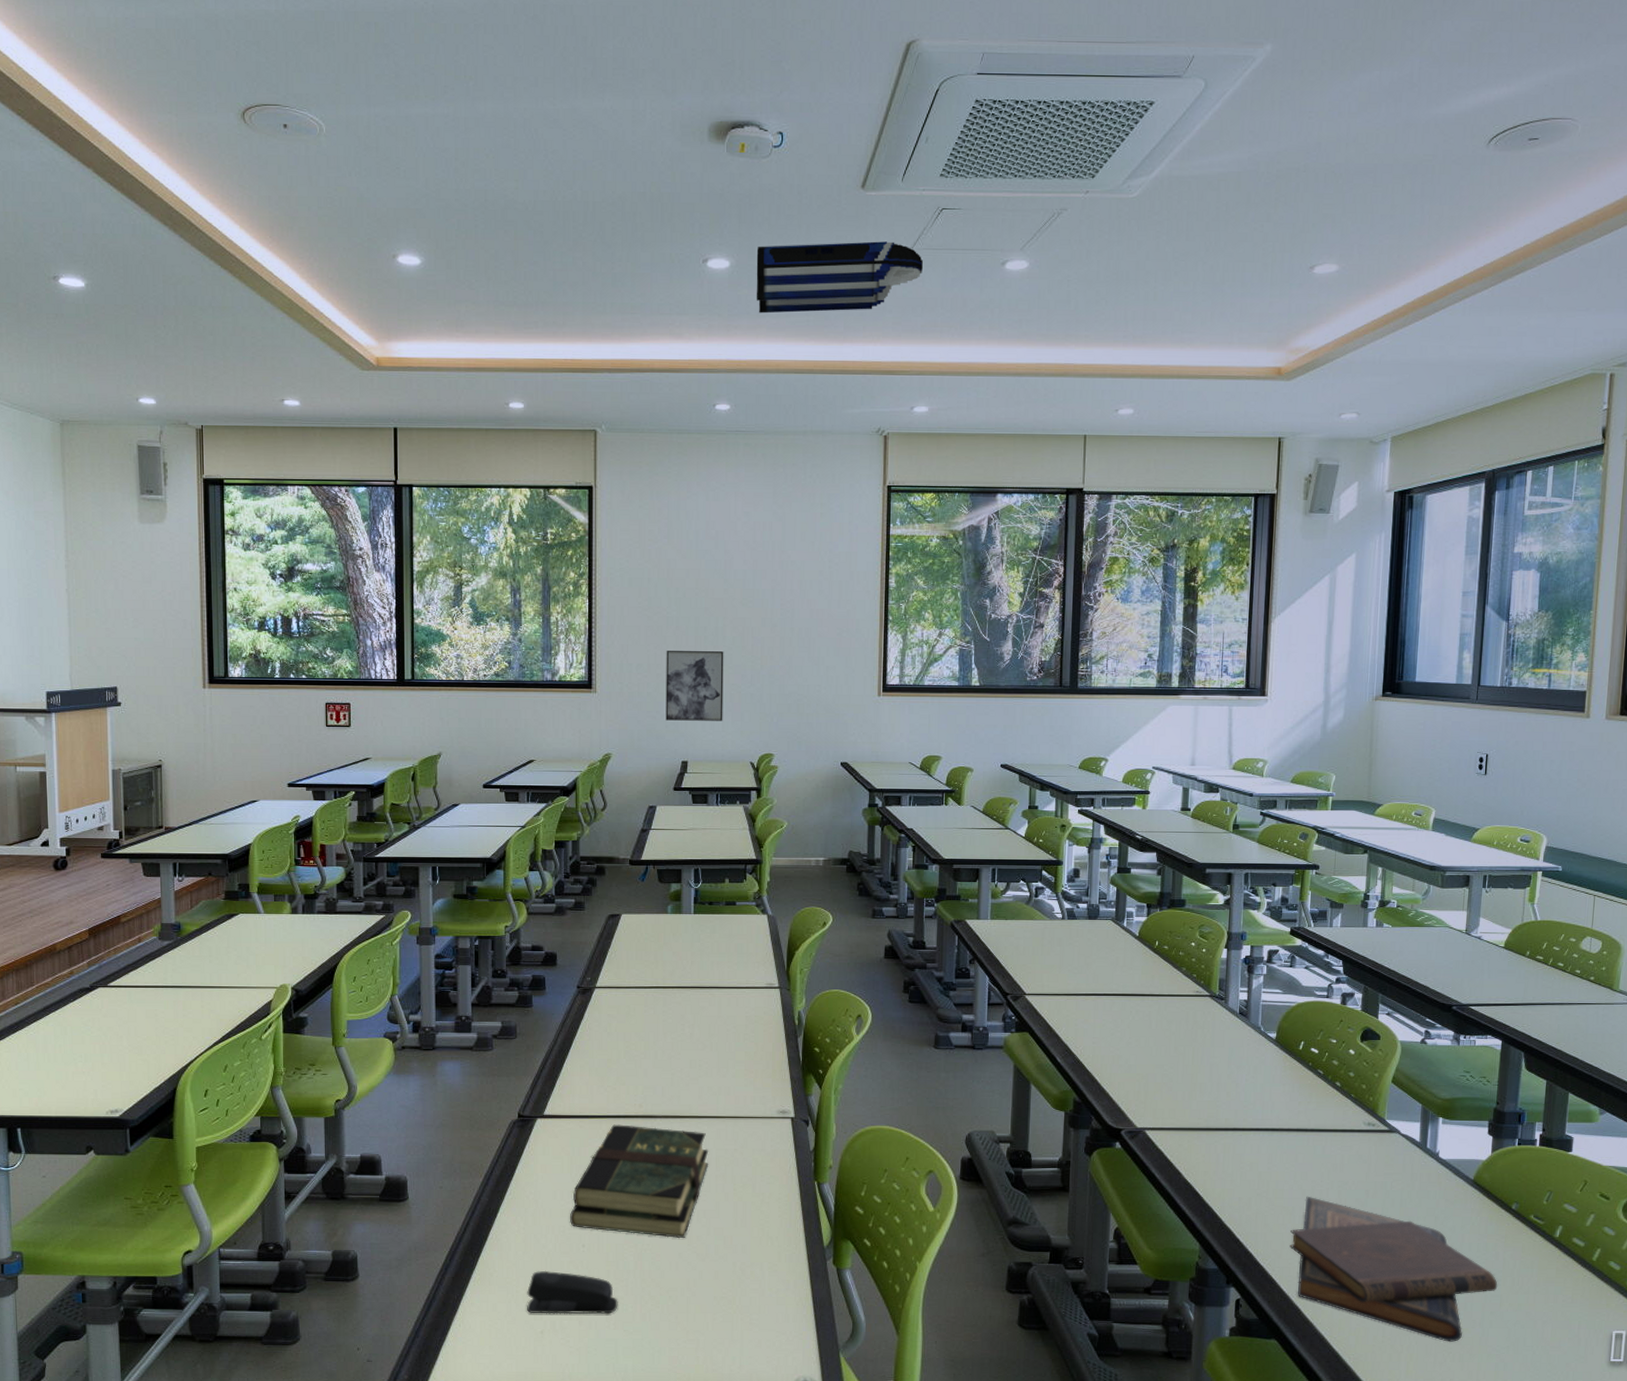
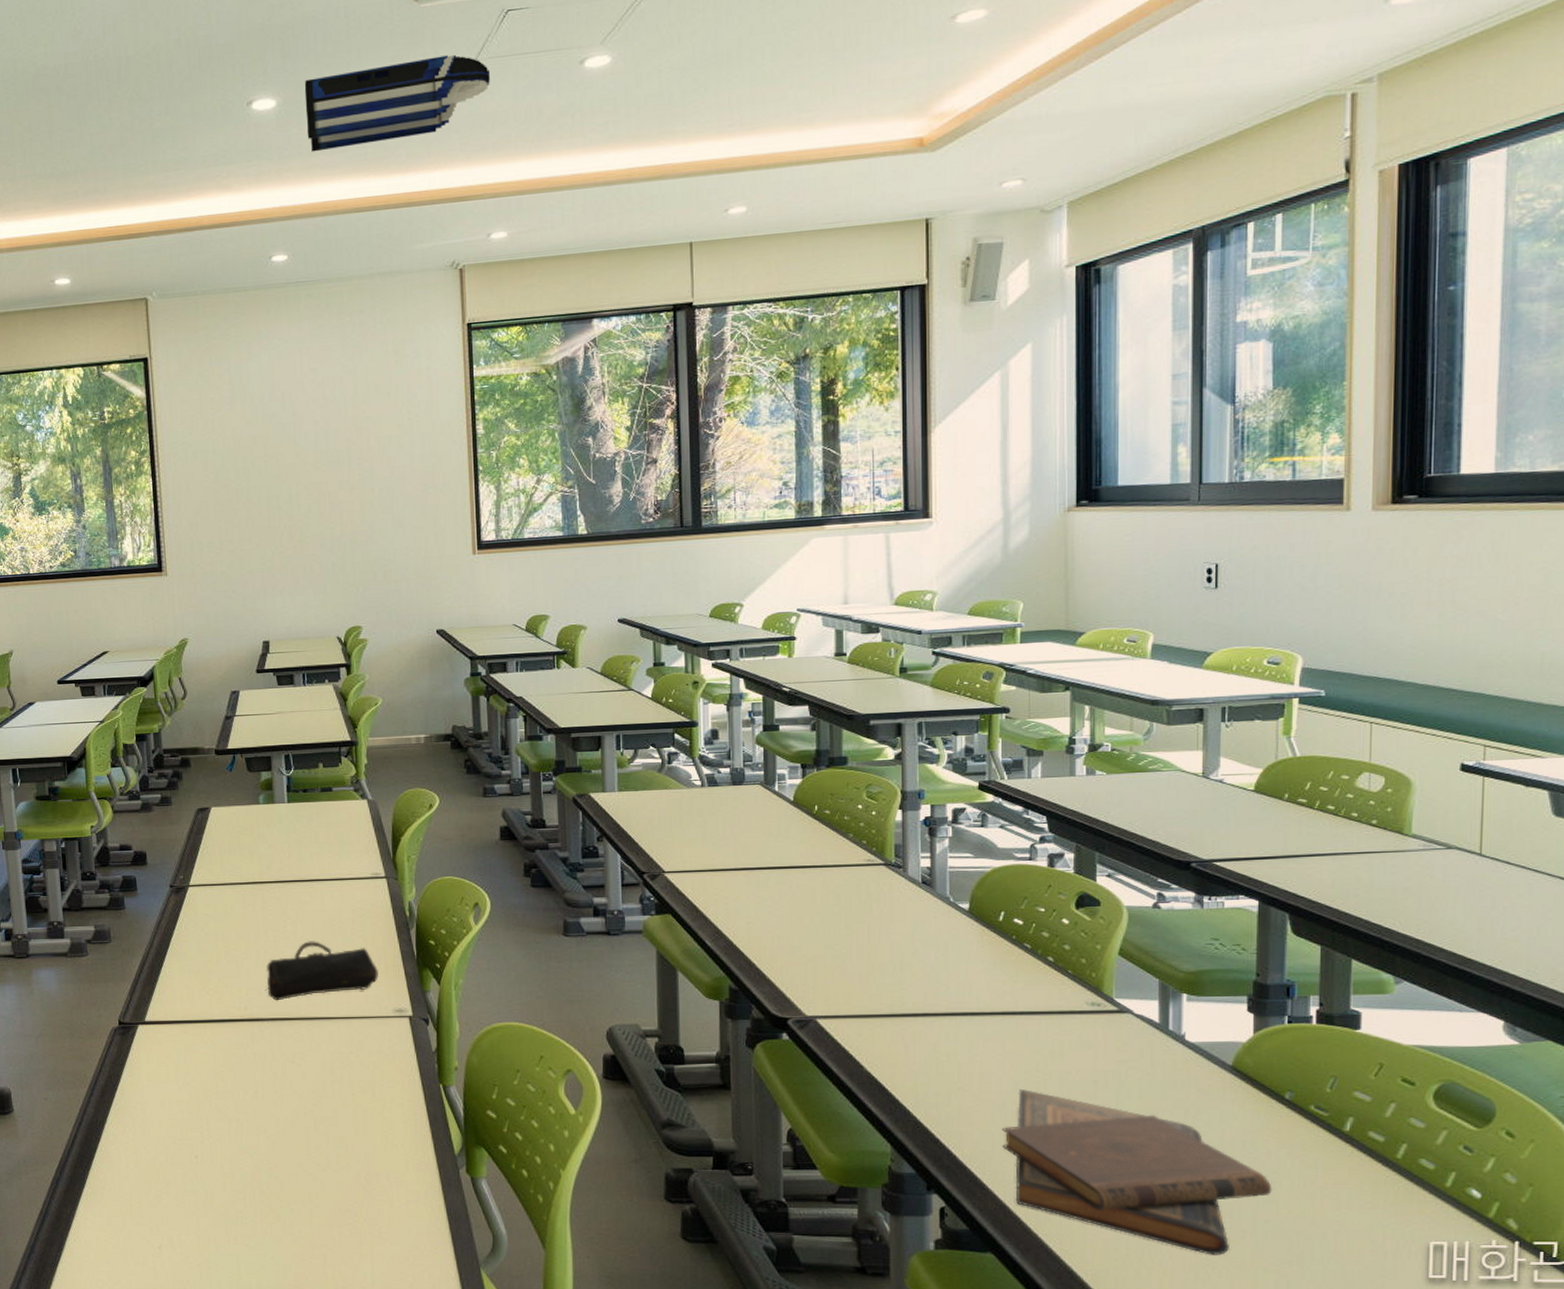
stapler: present [527,1270,618,1314] -> none [141,1183,237,1229]
book: present [570,1124,709,1239] -> none [180,1029,323,1148]
pencil case: none [662,1044,766,1100] -> present [266,941,379,1001]
wall art: present [665,651,724,721] -> none [238,520,304,599]

